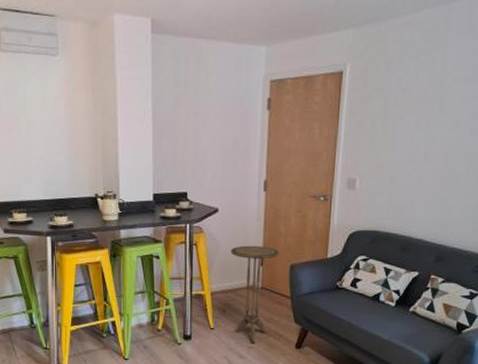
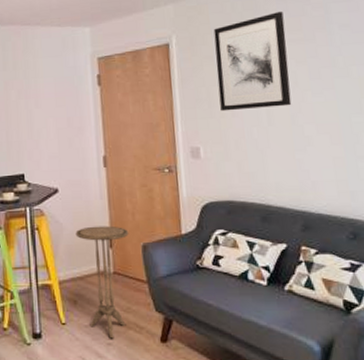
wall art: none [382,48,460,146] -> present [213,12,292,112]

